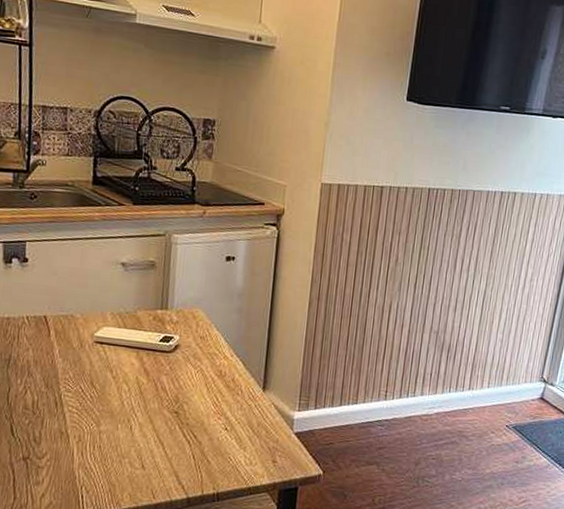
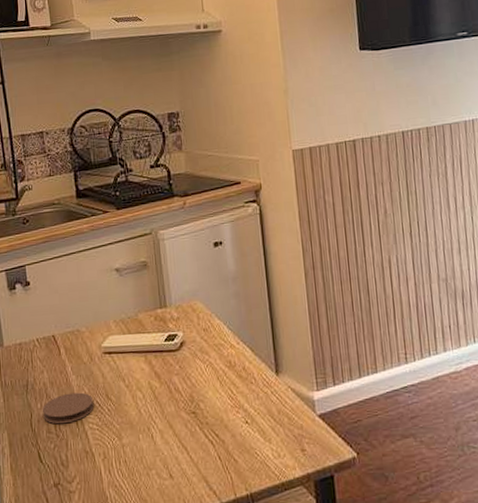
coaster: none [21,374,77,403] -> present [42,392,94,424]

